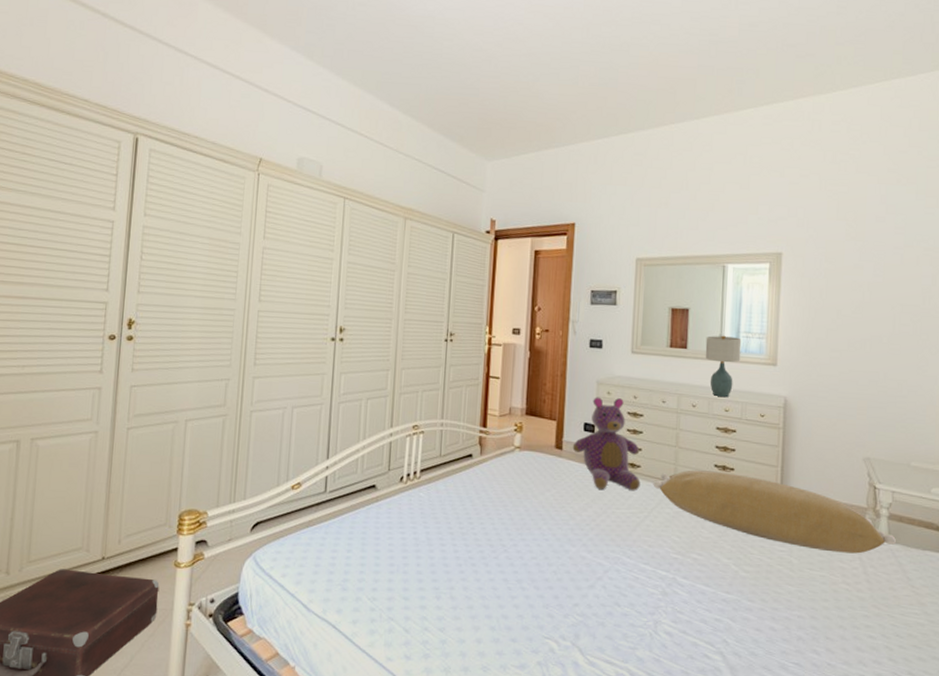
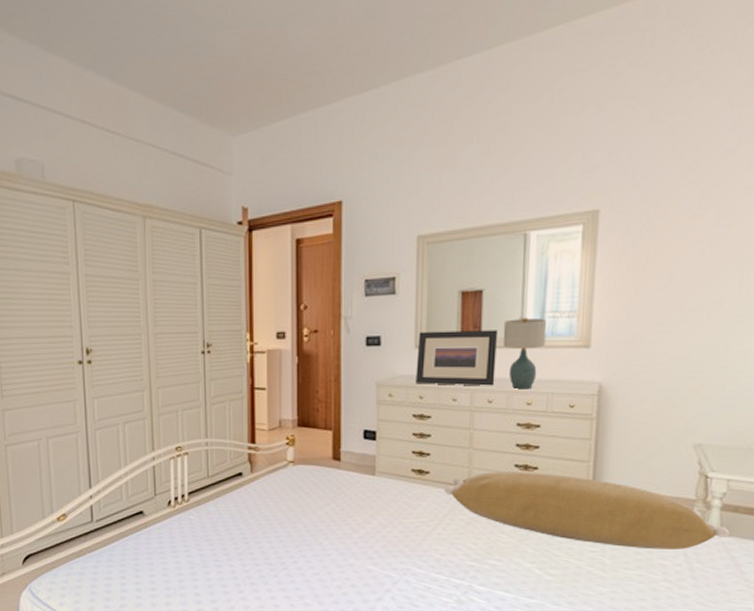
teddy bear: present [572,397,641,491] -> none [352,400,430,499]
picture frame: none [631,339,702,392] -> present [416,330,499,386]

